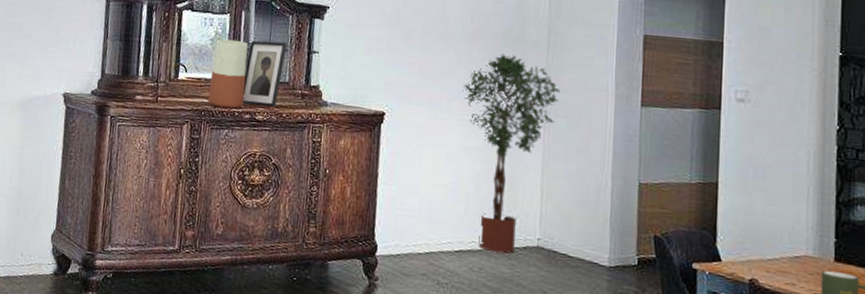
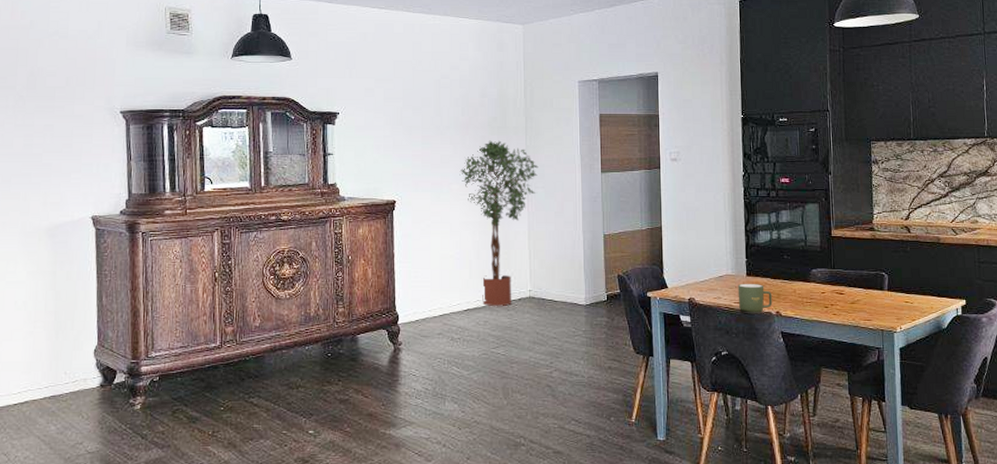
vase: present [207,38,248,109] -> none [235,150,269,213]
picture frame: present [242,40,287,108] -> none [267,148,304,208]

